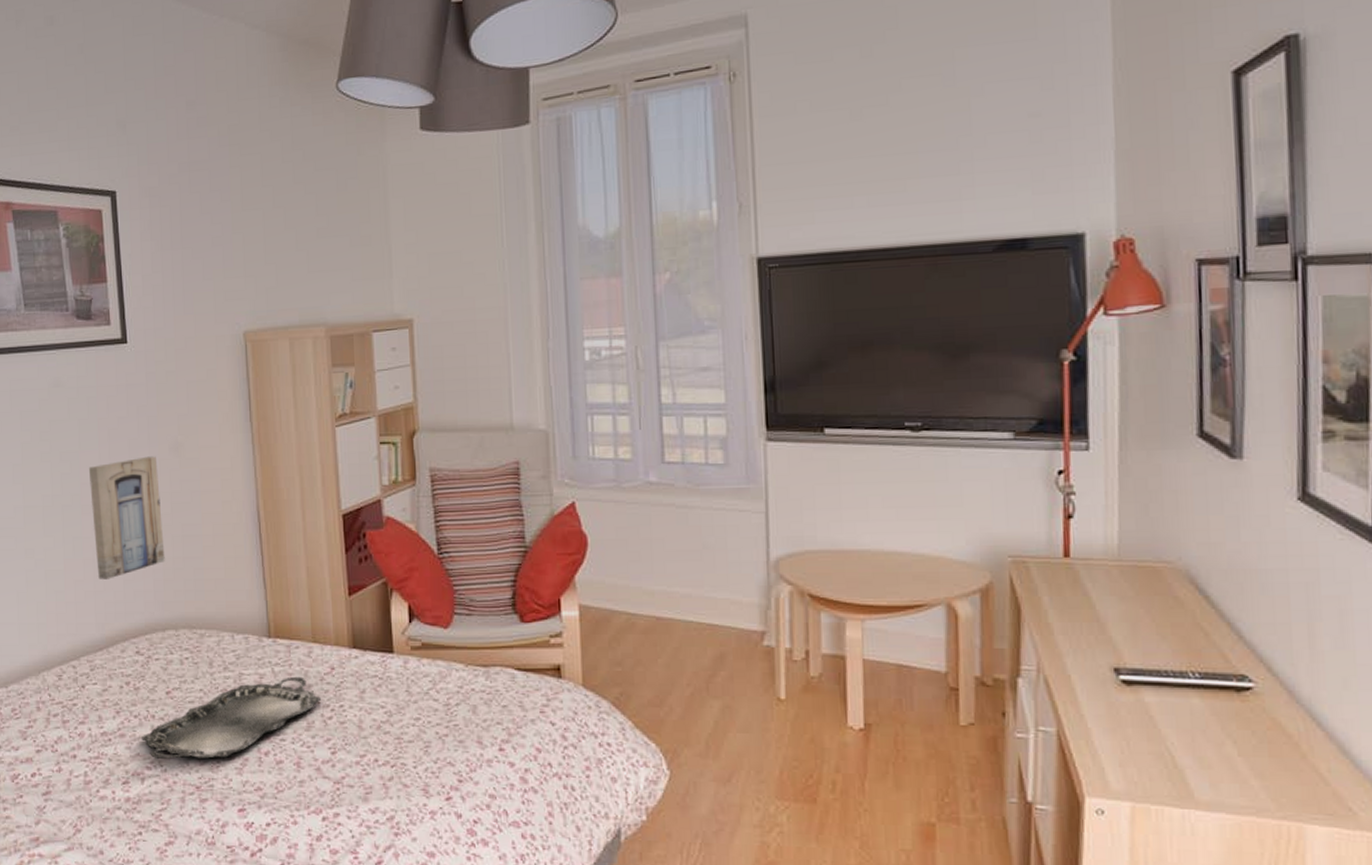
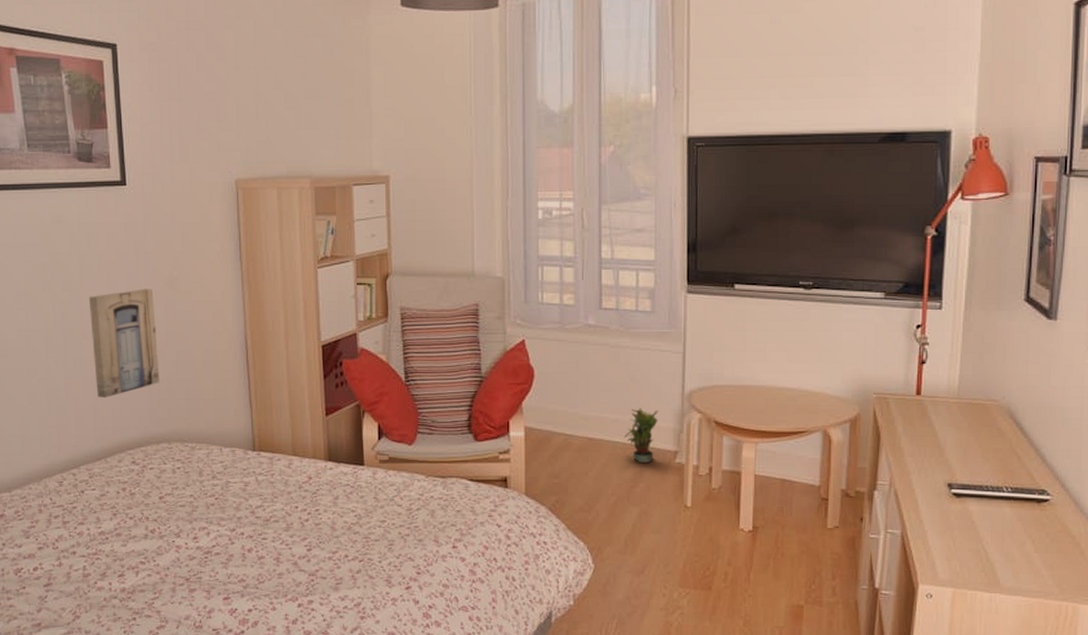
serving tray: present [141,676,321,759] -> none [136,484,299,555]
potted plant: none [699,580,739,646] -> present [625,408,658,462]

